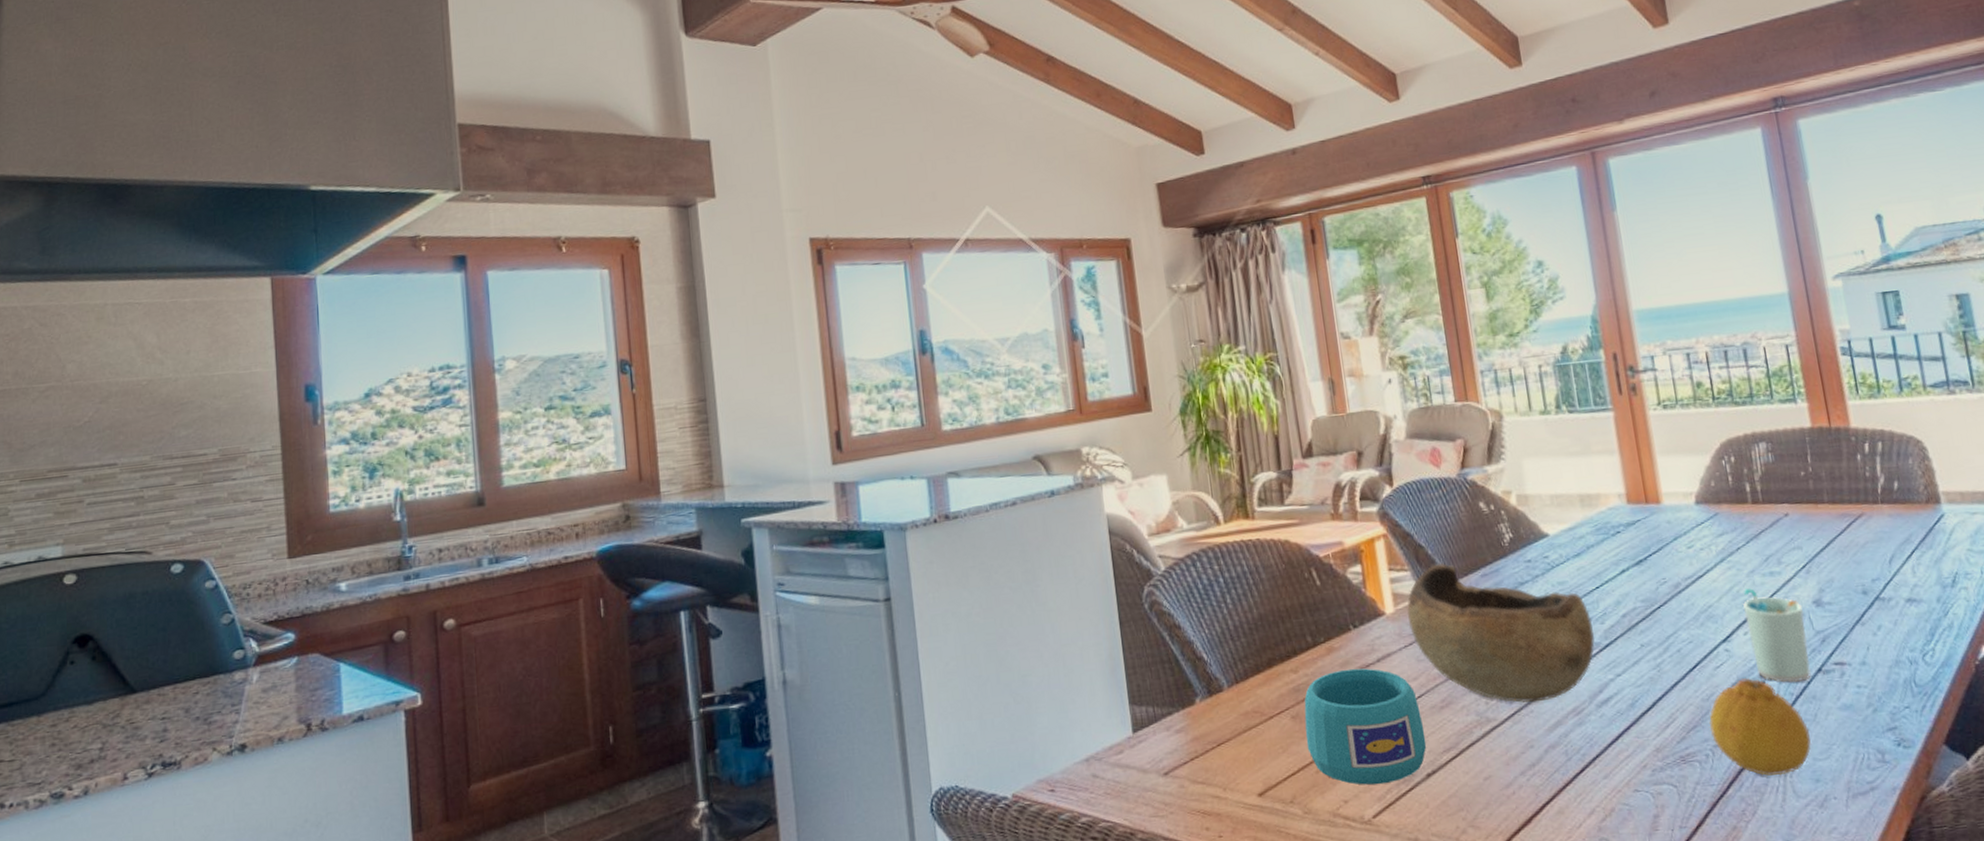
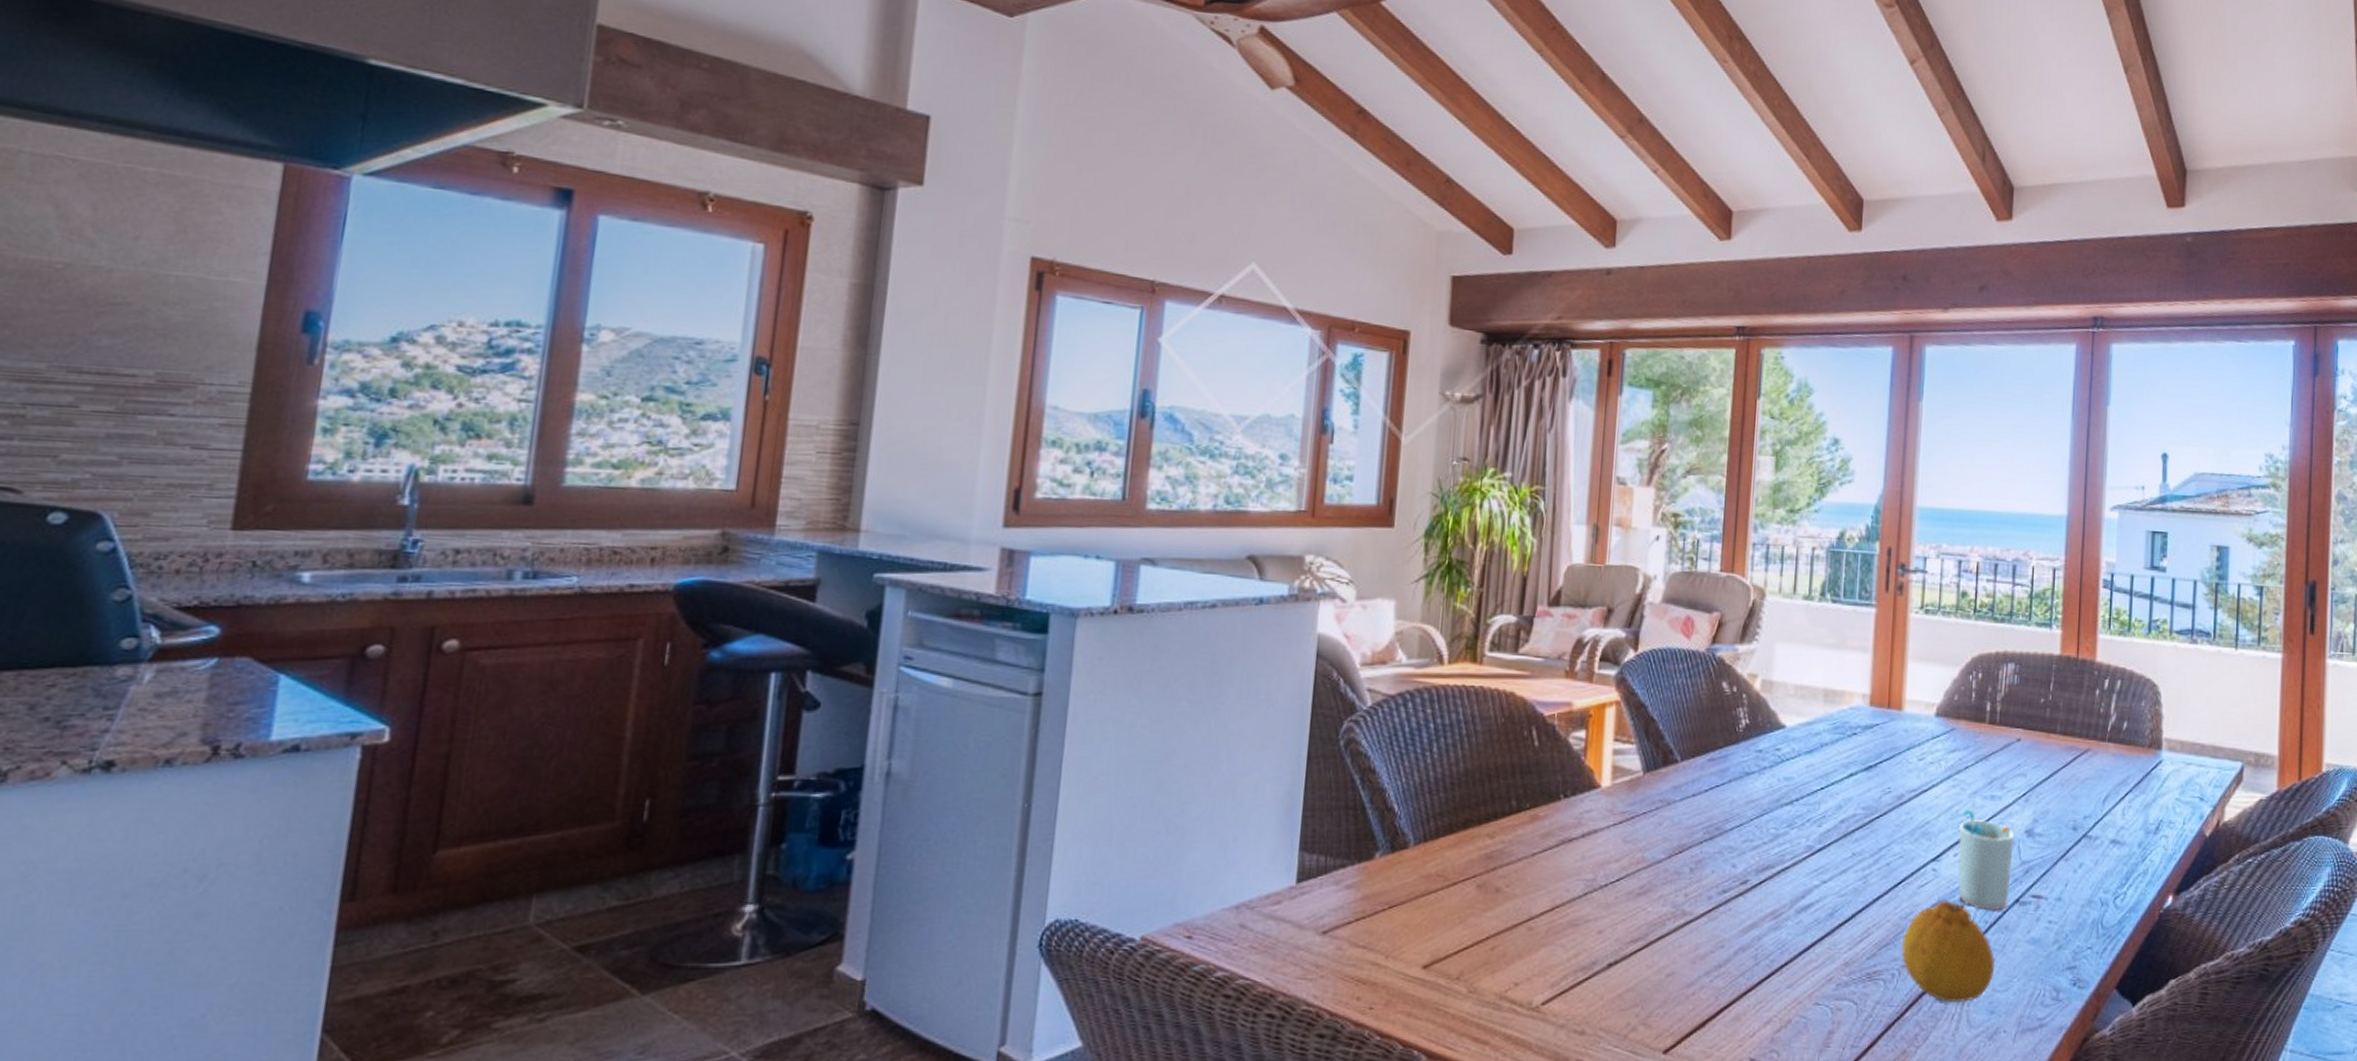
cup: present [1304,668,1427,785] -> none [1487,841,1616,970]
bowl: present [1407,563,1595,703] -> none [1622,741,1810,900]

